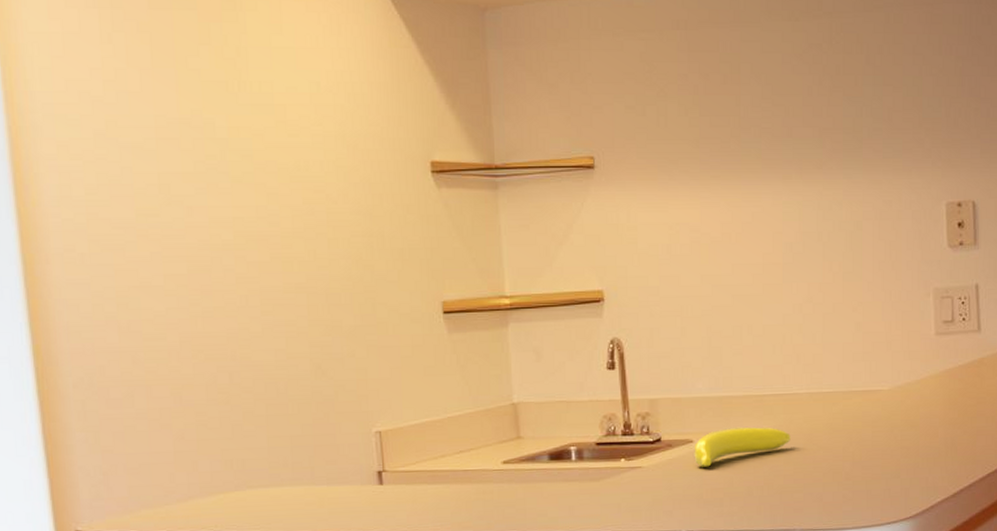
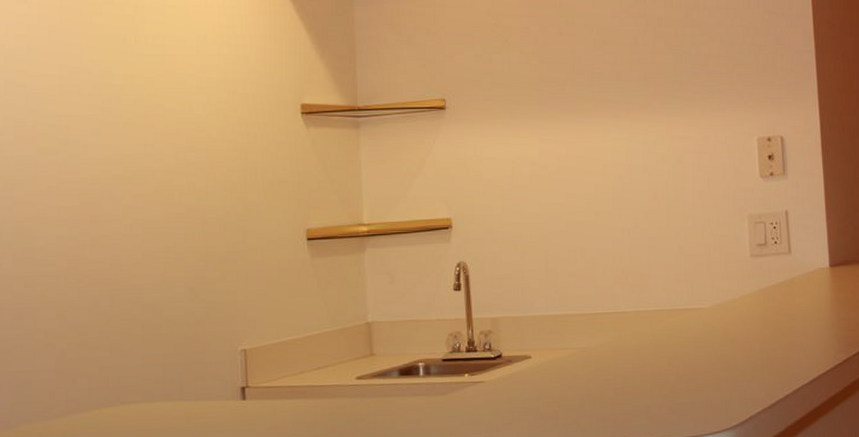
banana: present [694,427,791,467] -> none [532,343,620,382]

